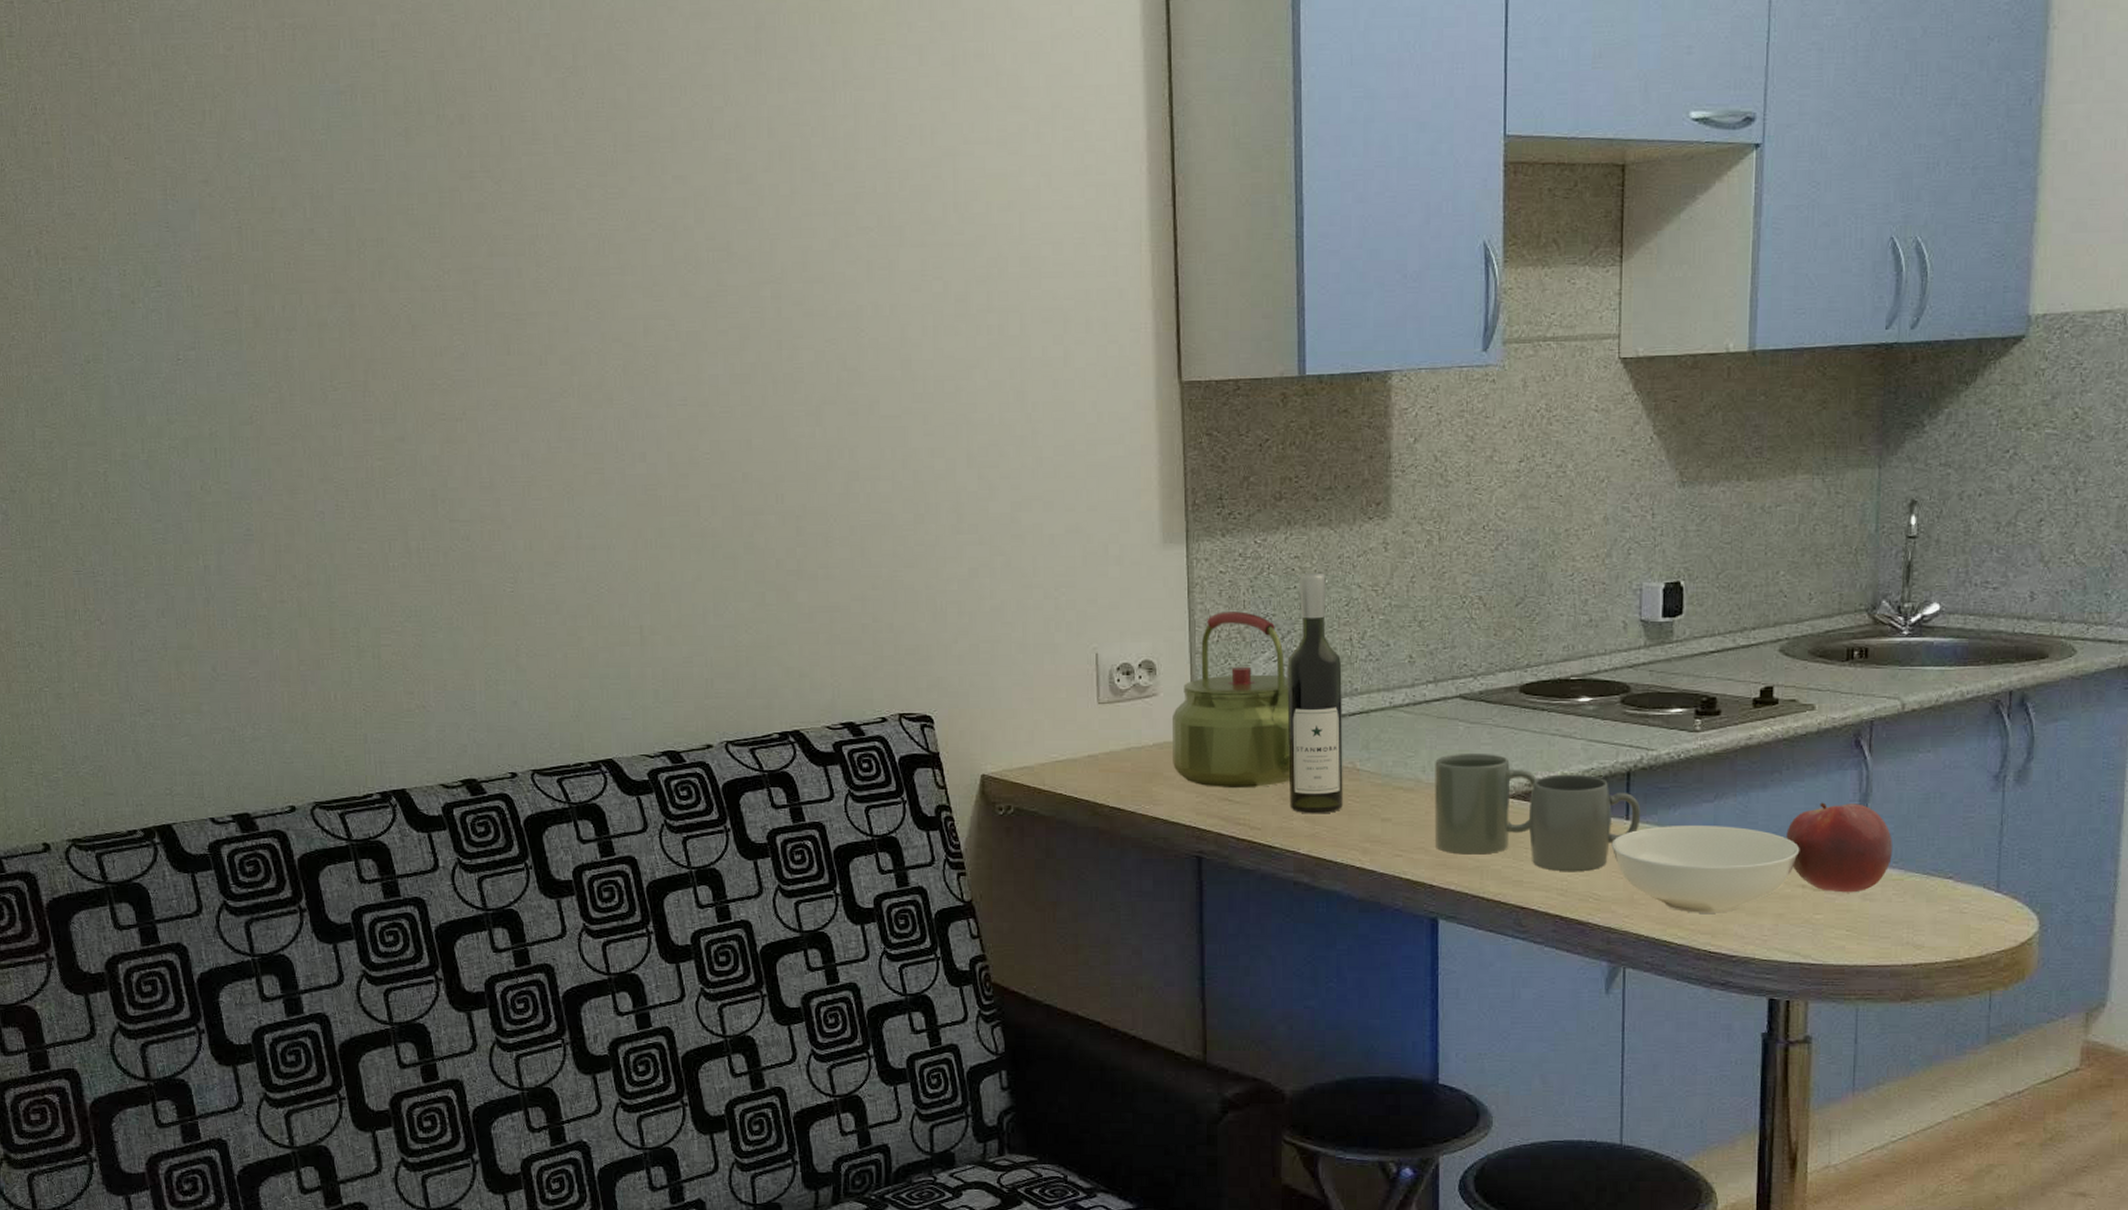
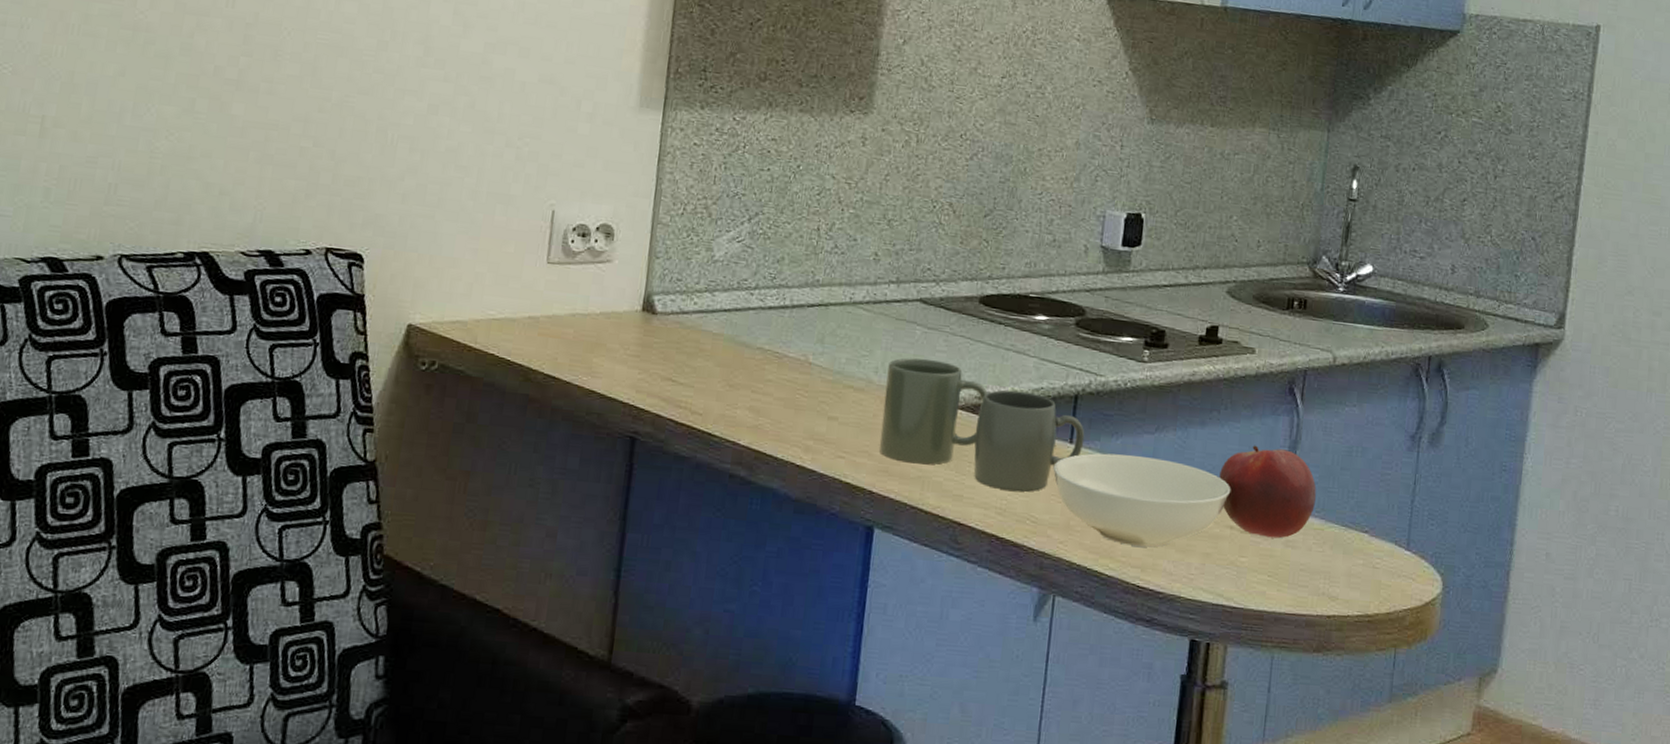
kettle: present [1173,611,1291,787] -> none [618,184,751,371]
bottle: present [1287,572,1344,814] -> none [735,156,807,406]

